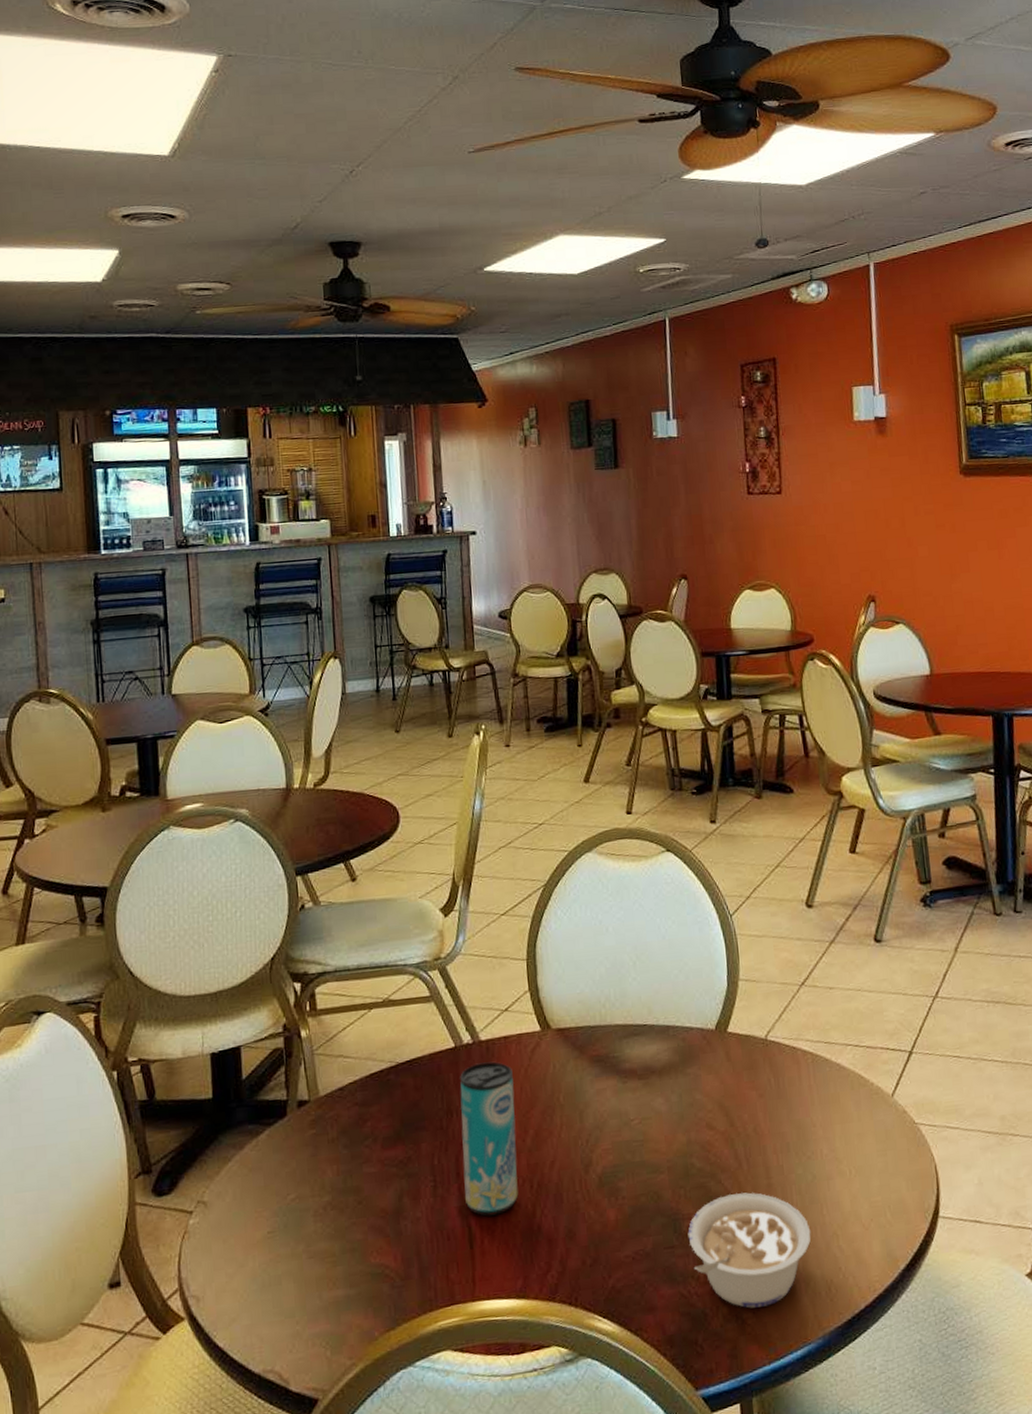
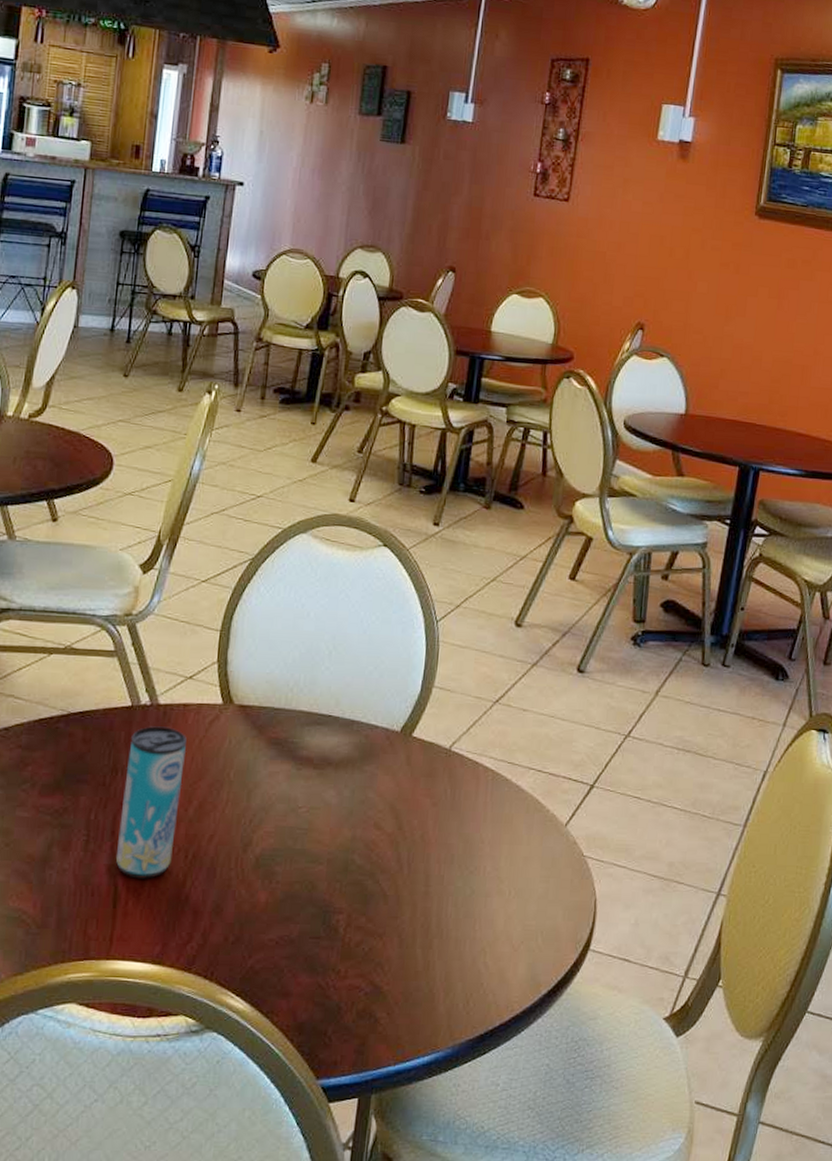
legume: present [688,1192,811,1309] -> none [335,896,460,1009]

